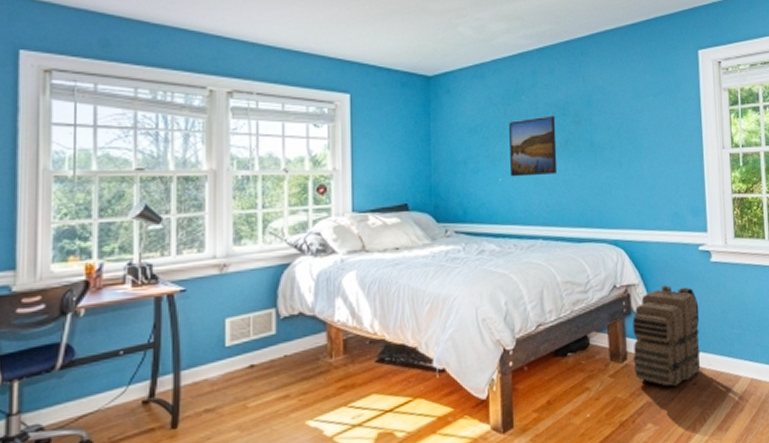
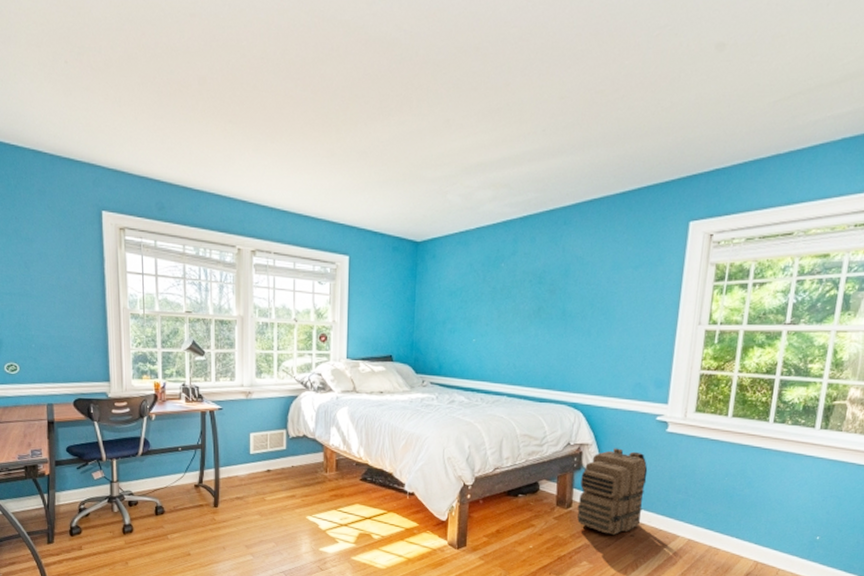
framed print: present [509,115,558,177] -> none [484,283,531,339]

